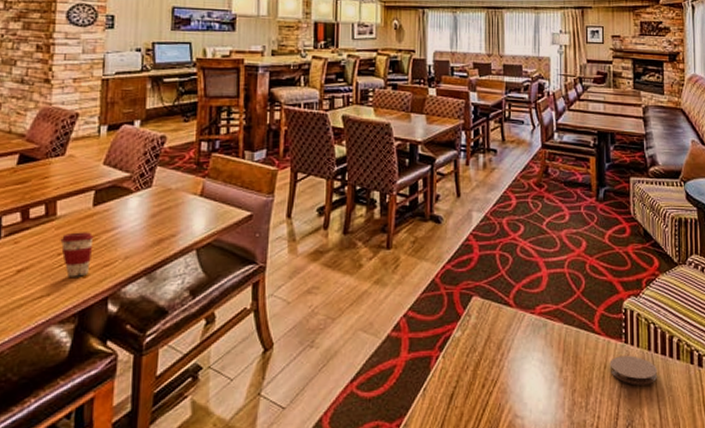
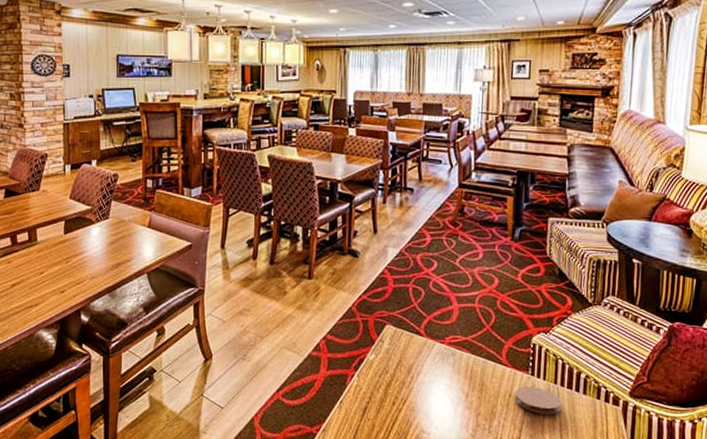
coffee cup: present [60,232,94,277] -> none [41,255,67,292]

